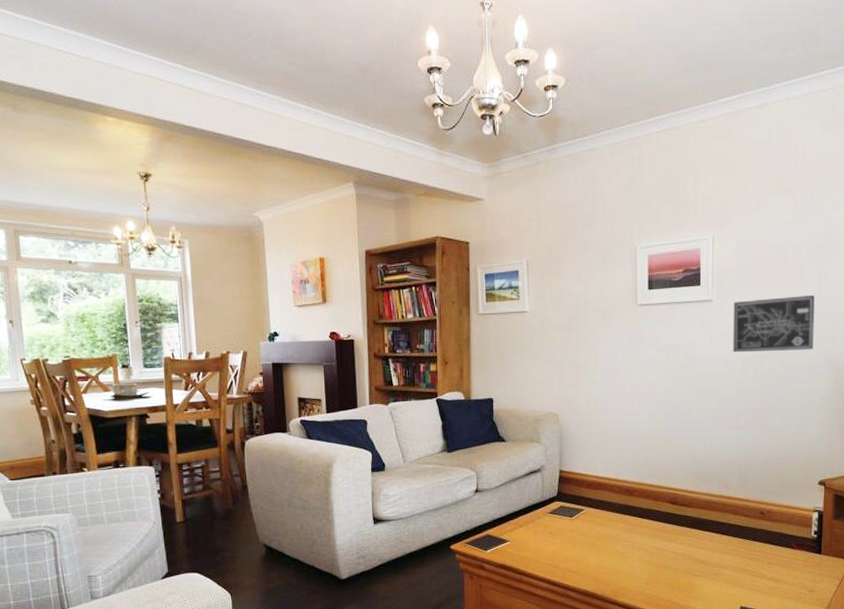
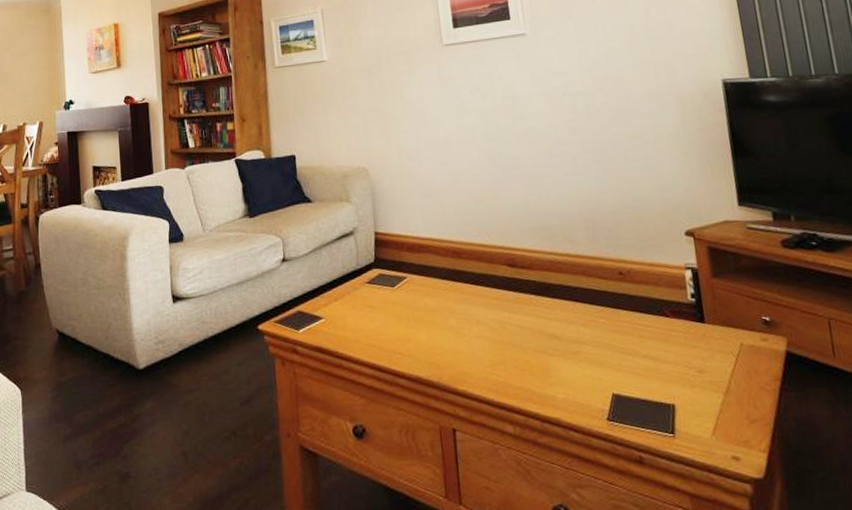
wall art: present [733,295,815,353] -> none [550,20,651,89]

